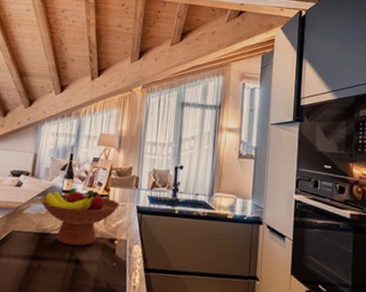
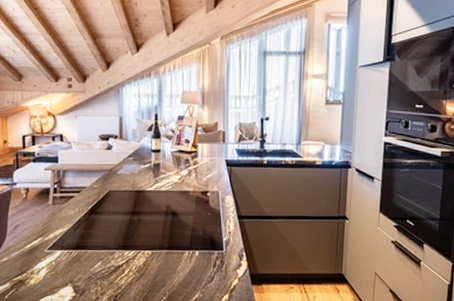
fruit bowl: present [40,187,120,246] -> none [131,146,209,200]

